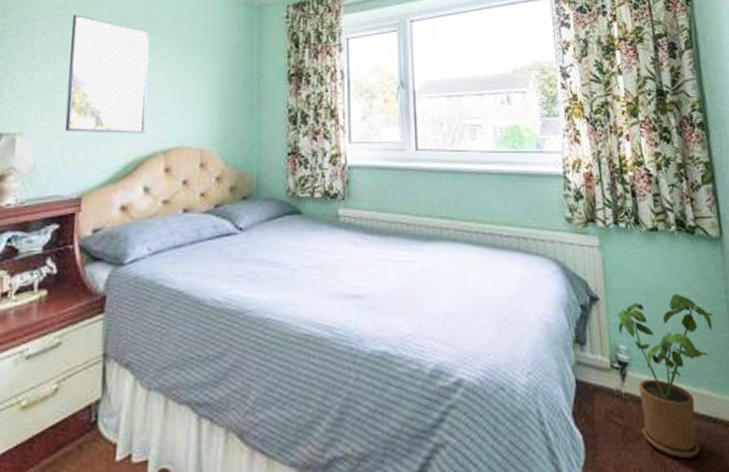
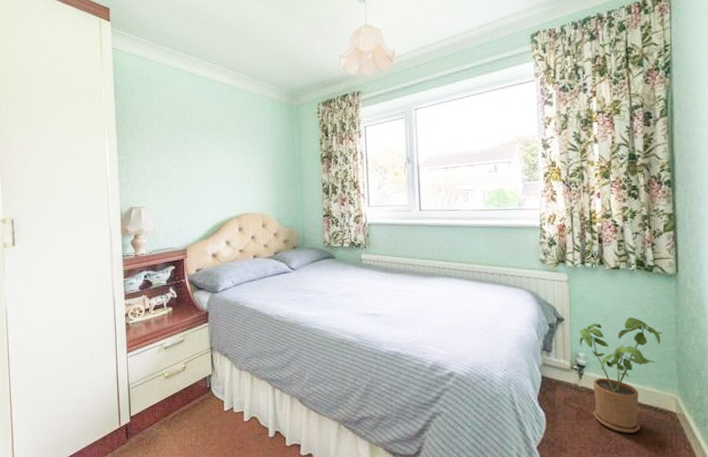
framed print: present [65,15,150,134] -> none [167,121,223,205]

